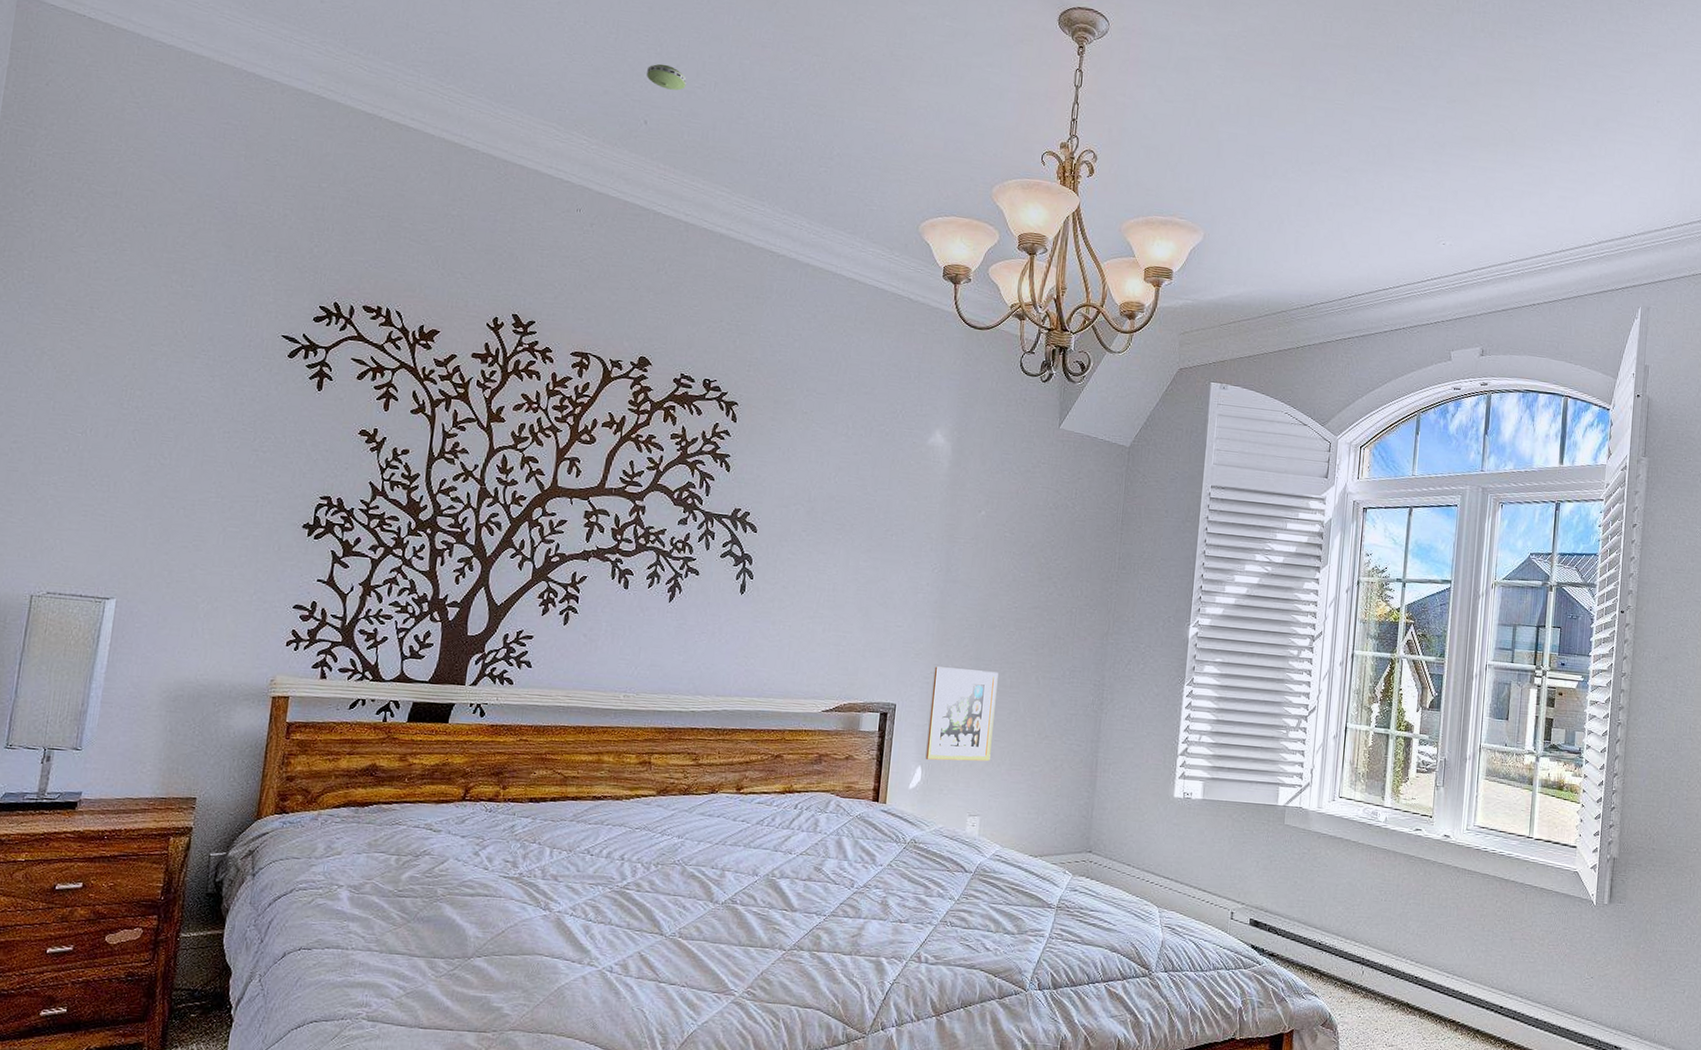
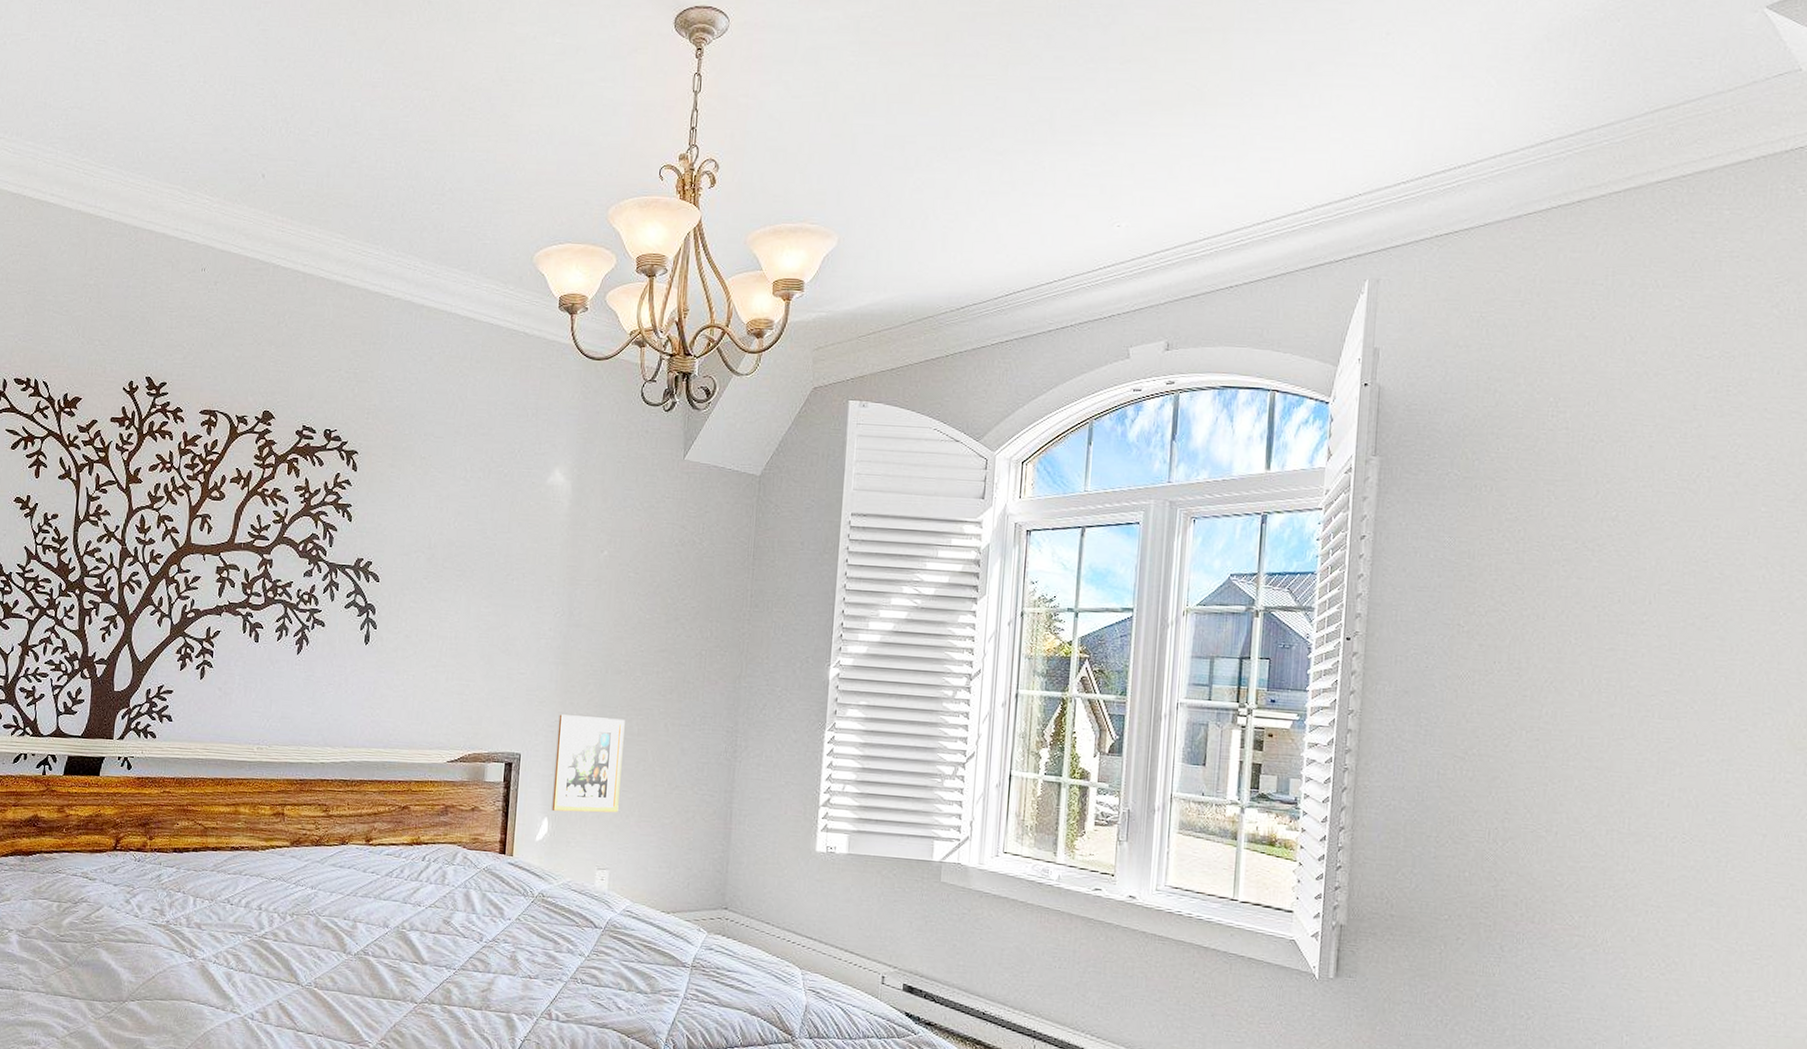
smoke detector: present [646,63,687,91] -> none [263,115,301,141]

